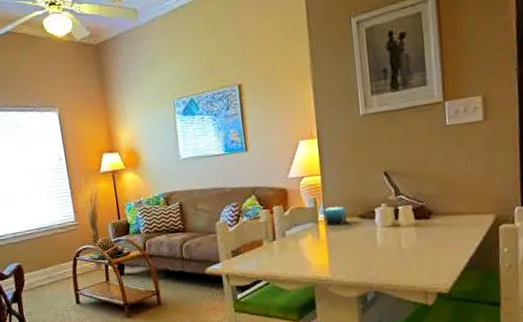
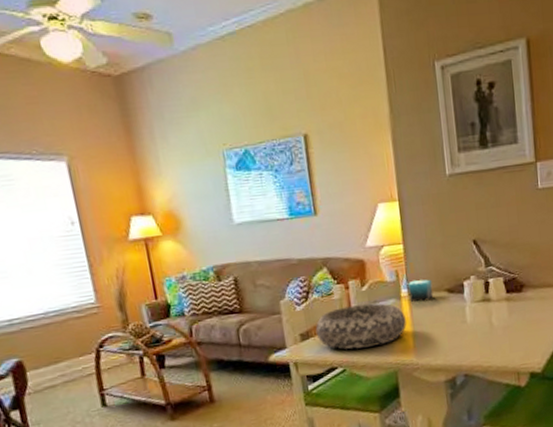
decorative bowl: none [244,226,323,266] -> present [315,303,407,350]

